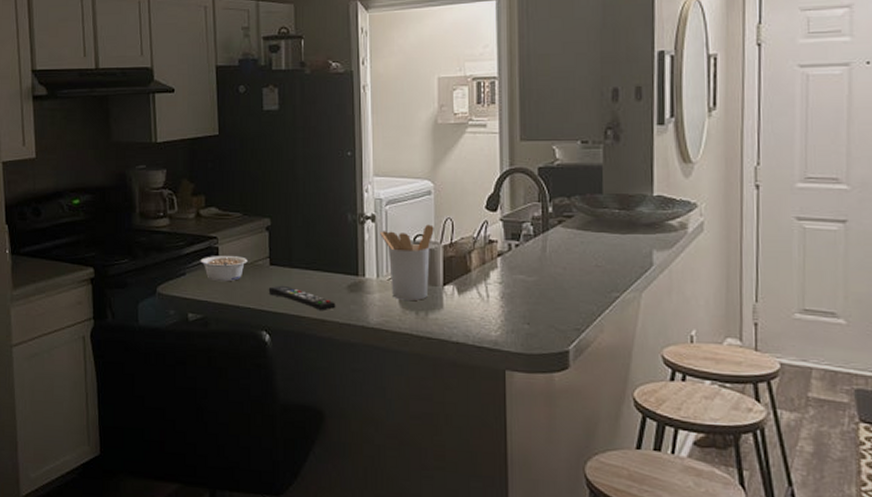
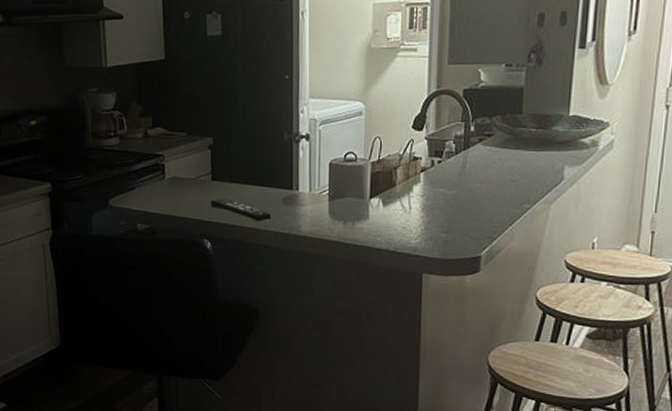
legume: present [200,256,248,282] -> none [148,172,192,196]
utensil holder: present [380,224,434,300] -> none [314,143,364,212]

